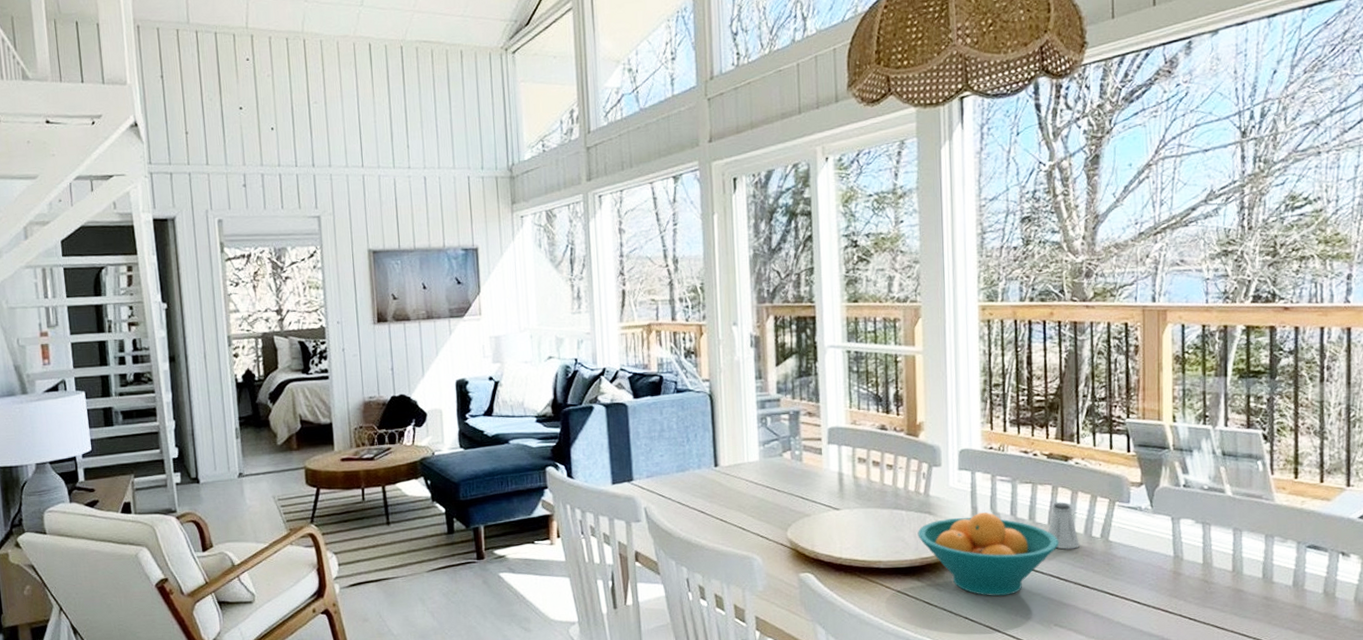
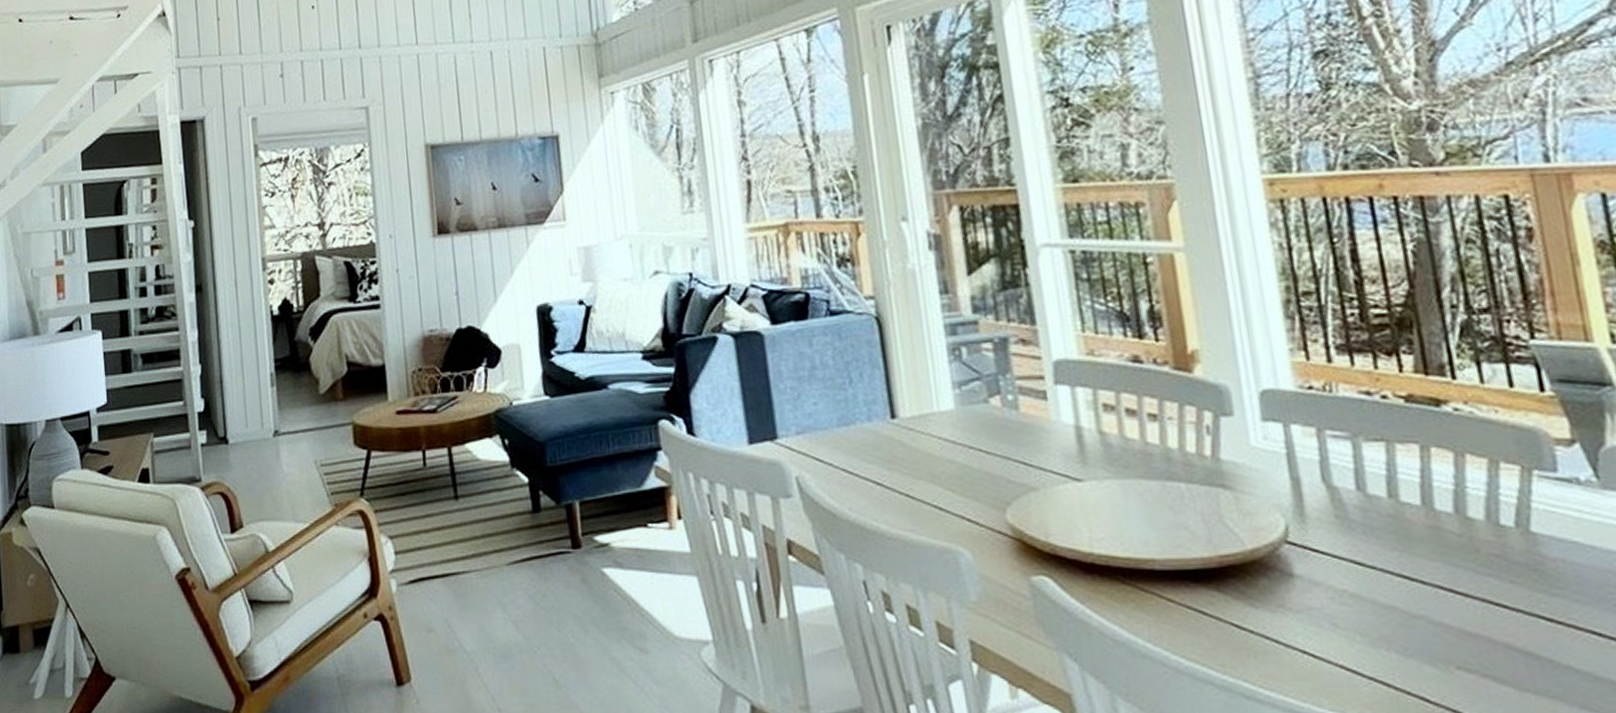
fruit bowl: present [917,512,1059,596] -> none [1208,486,1445,618]
saltshaker: present [1048,502,1079,550] -> none [1423,470,1481,545]

